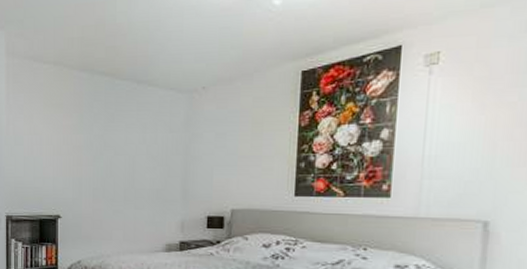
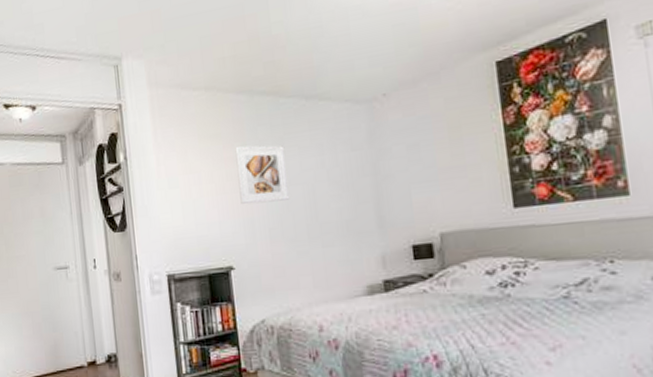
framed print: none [73,116,115,167] -> present [235,145,290,204]

